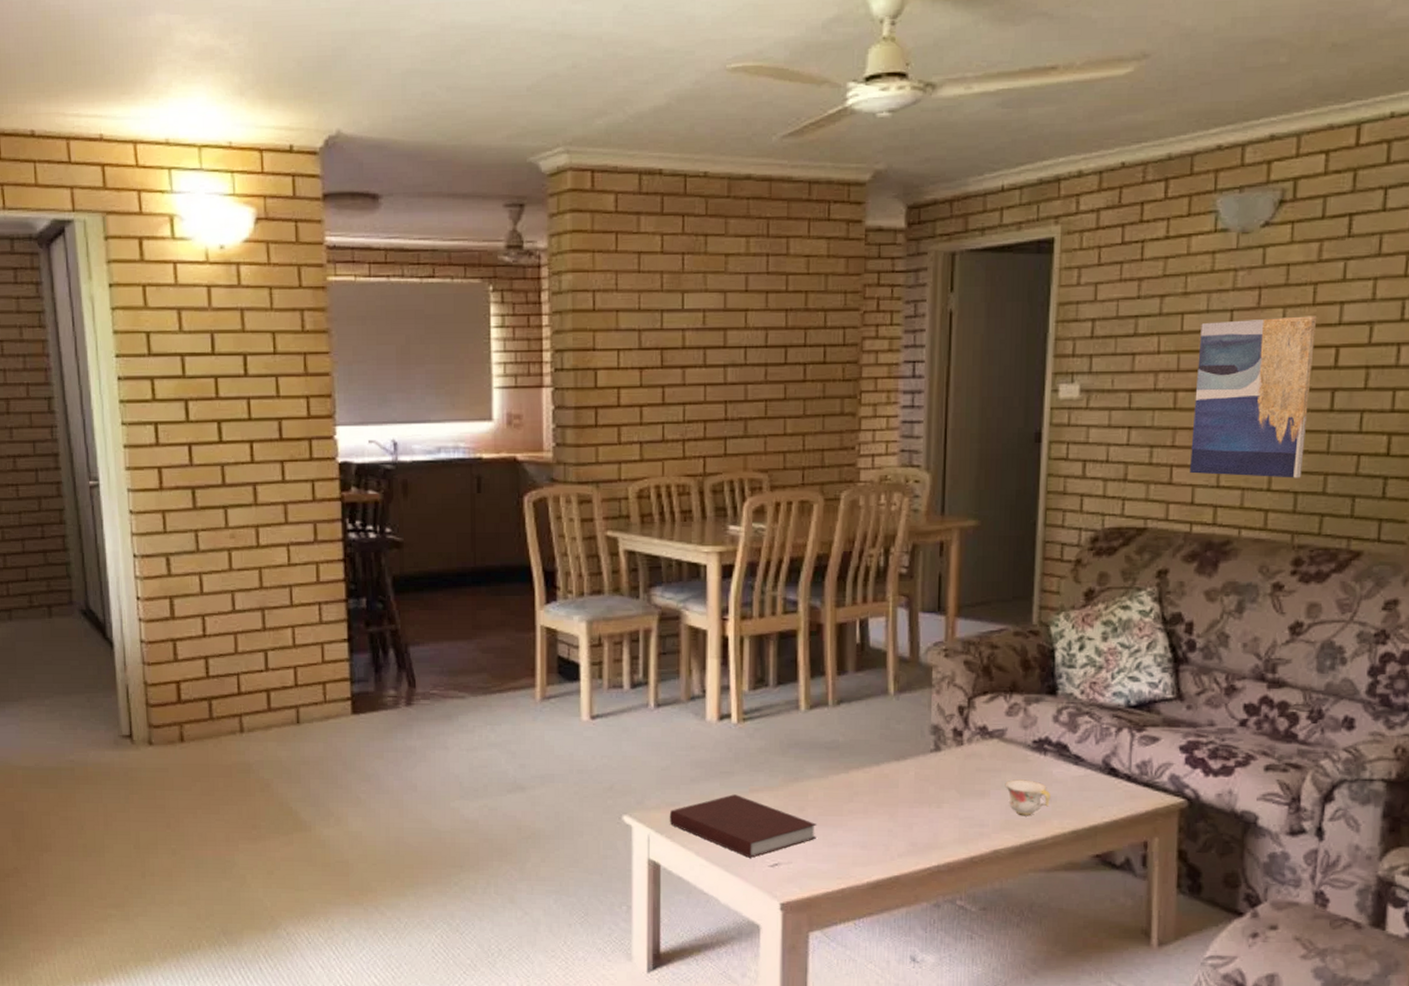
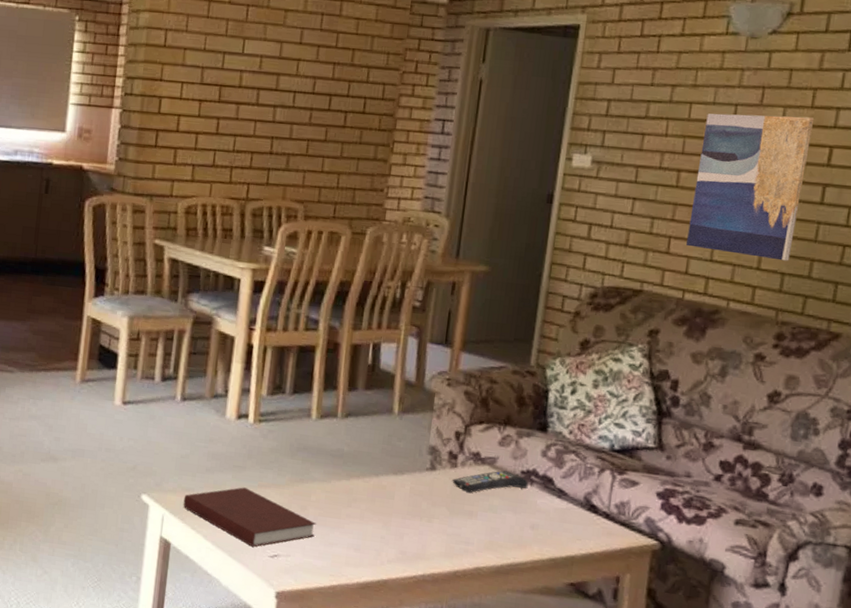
remote control: none [959,742,1042,770] -> present [452,470,529,493]
teacup: present [1005,779,1051,815] -> none [492,504,534,539]

